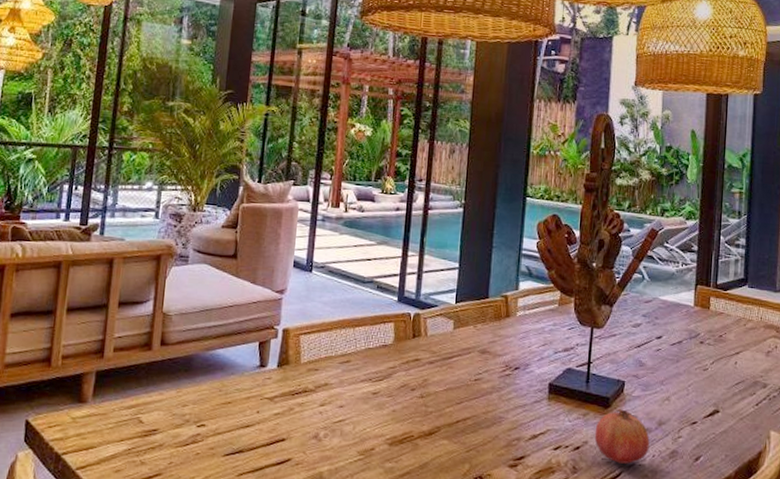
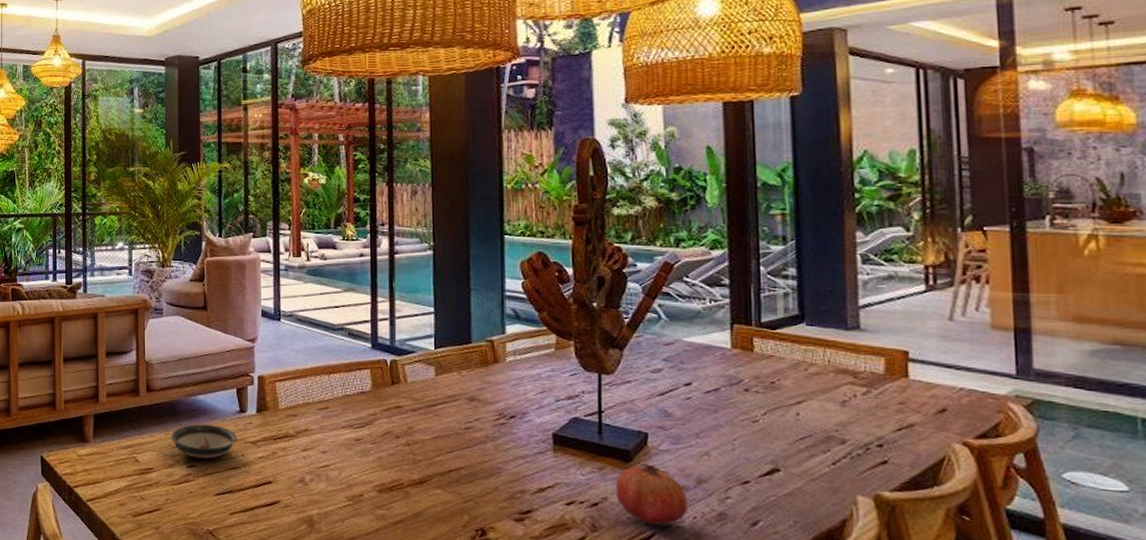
saucer: none [182,380,254,418] -> present [171,424,237,459]

